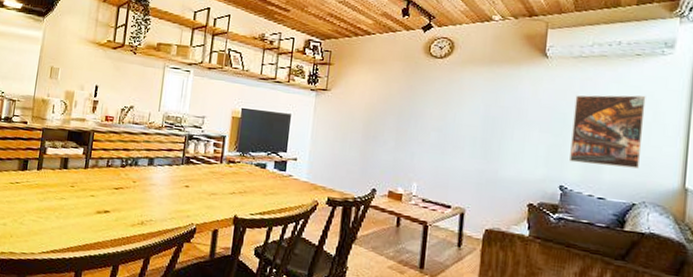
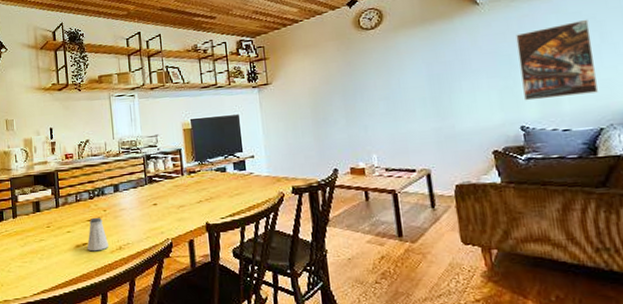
saltshaker: none [107,186,131,222] -> present [87,217,108,252]

